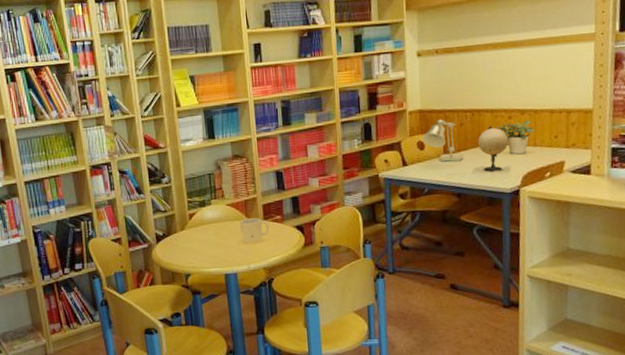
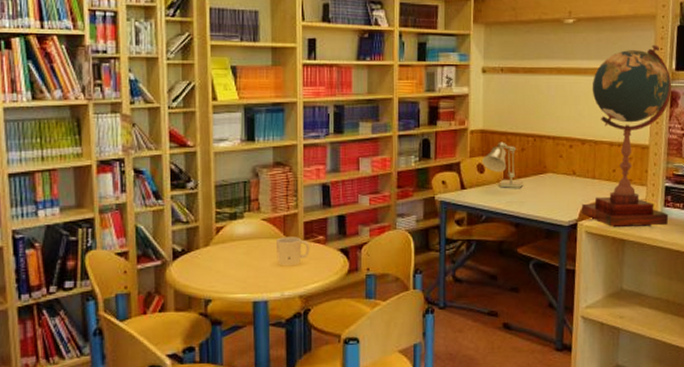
globe: present [478,125,509,172] -> none [539,152,569,202]
potted plant: present [496,120,534,155] -> none [557,151,593,186]
globe: none [523,8,617,191] -> present [581,44,671,227]

